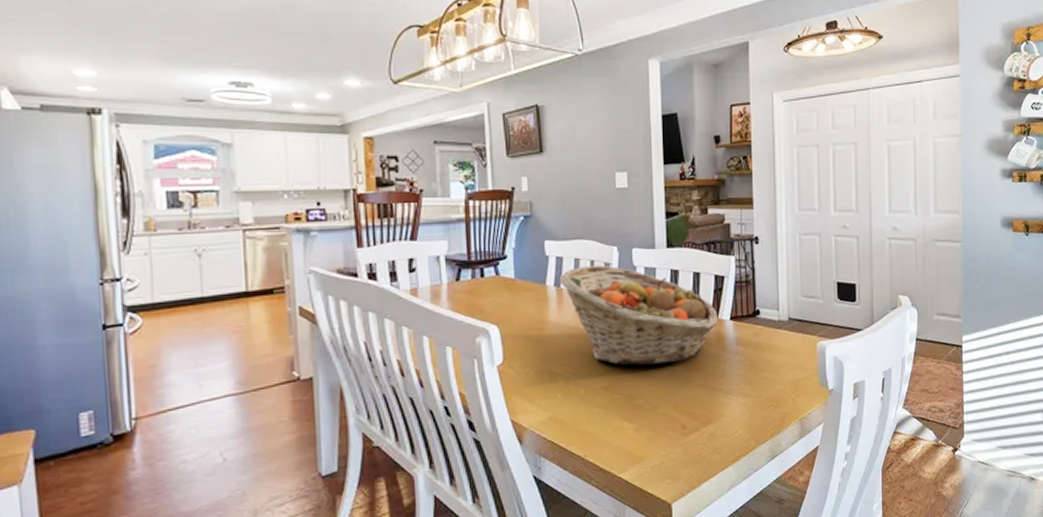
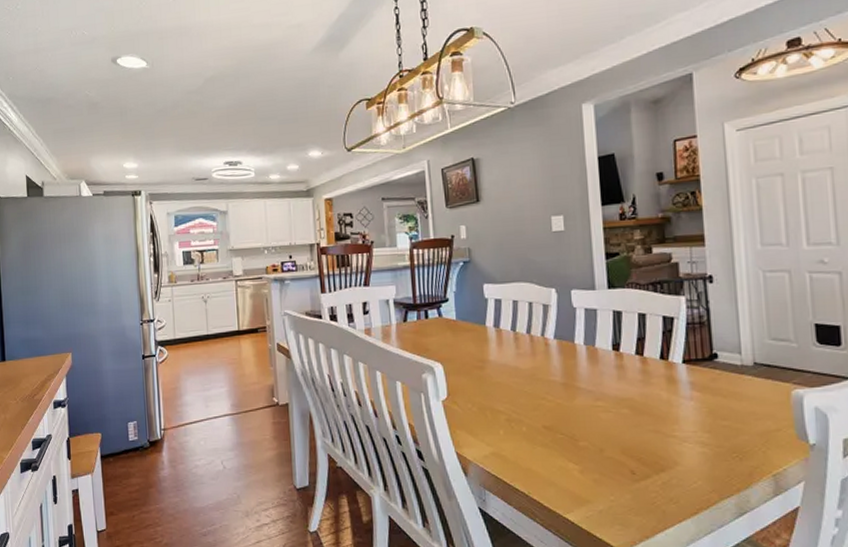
fruit basket: present [559,265,719,366] -> none [498,306,669,407]

